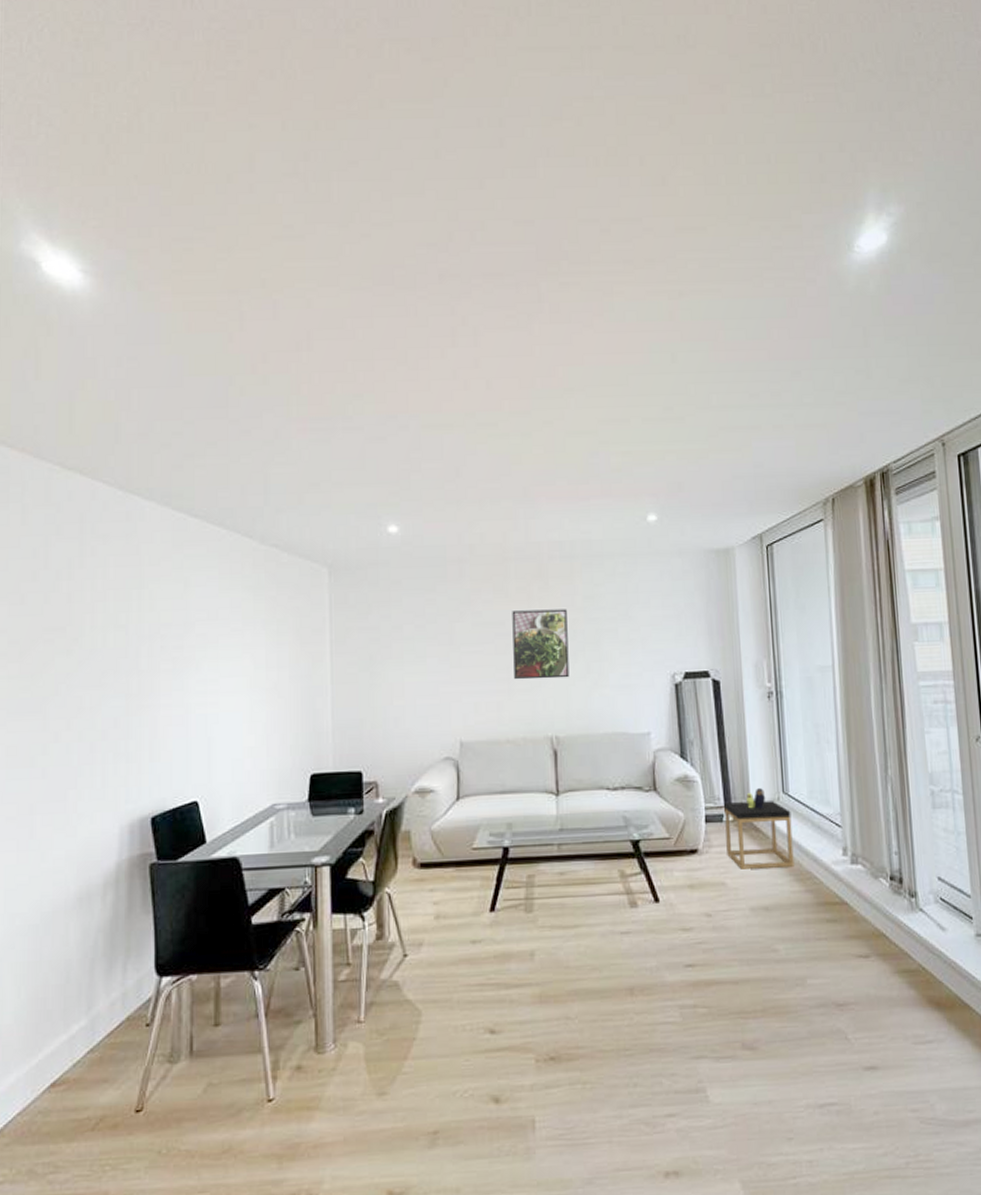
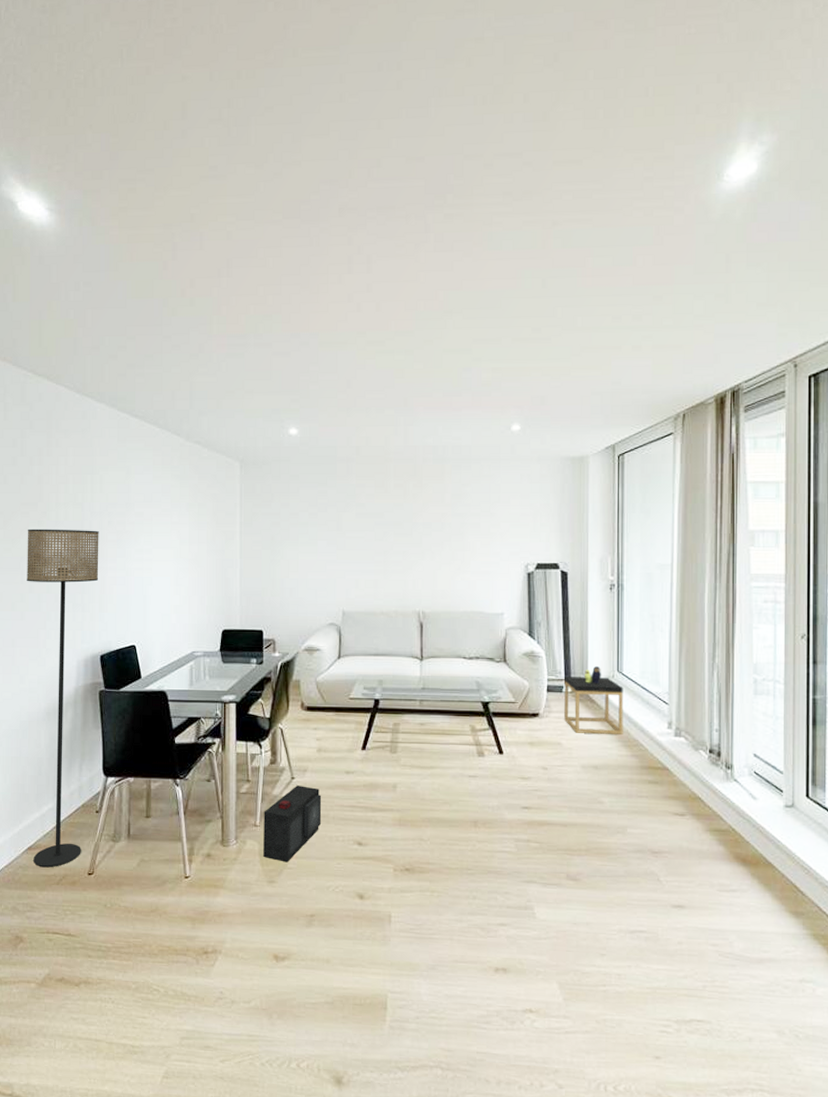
floor lamp: none [51,658,149,1110] -> present [27,529,99,868]
speaker: none [369,964,443,1066] -> present [263,785,322,863]
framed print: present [512,609,570,680] -> none [390,504,437,563]

